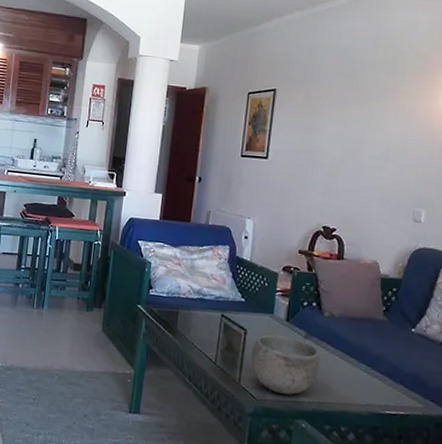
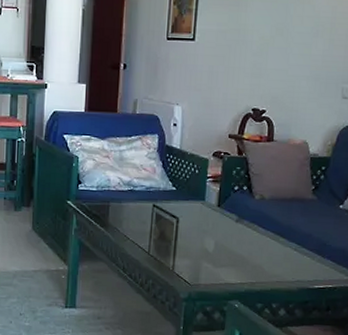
bowl: present [250,334,321,395] -> none [183,221,252,278]

